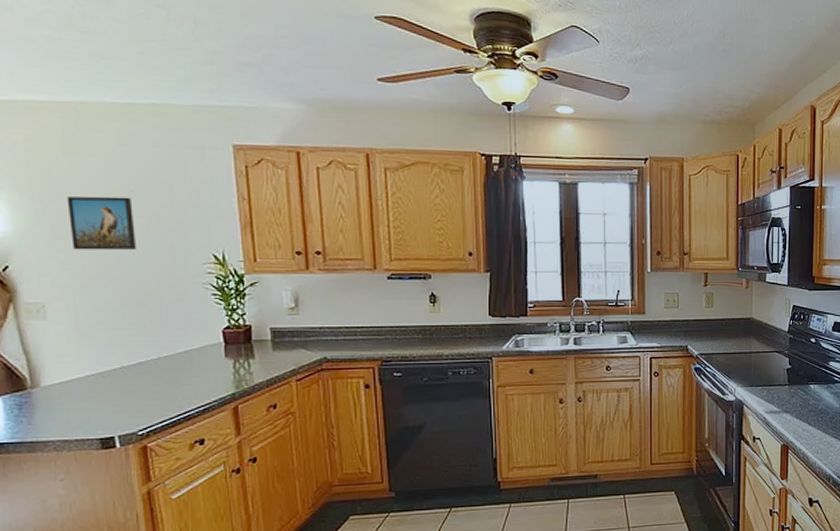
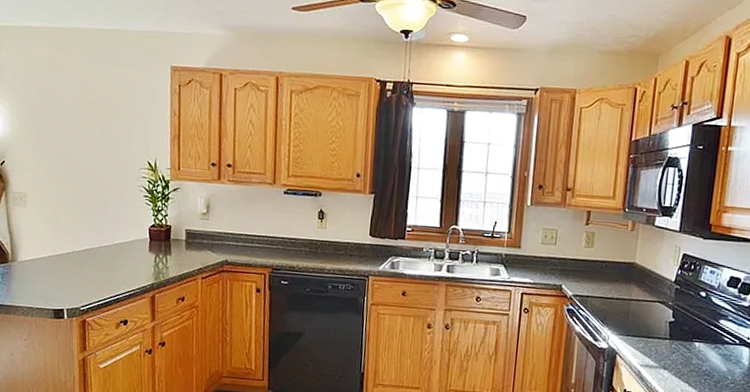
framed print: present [67,196,137,251] -> none [48,106,93,154]

